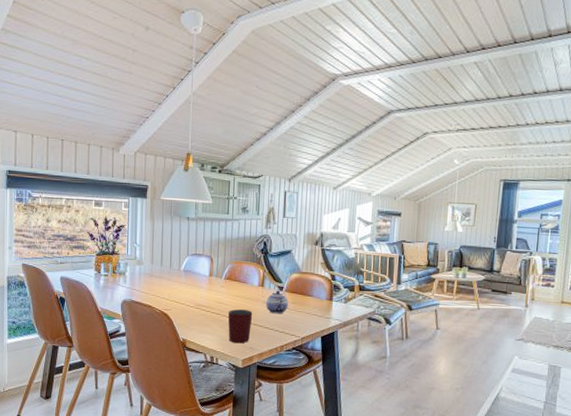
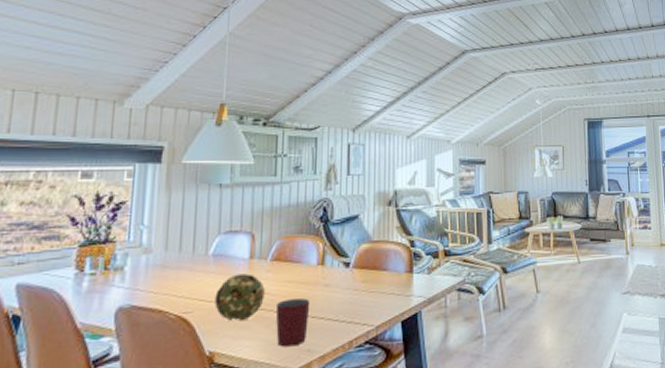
decorative ball: none [185,286,220,321] -> present [214,273,265,321]
teapot: present [266,290,288,314] -> none [328,267,357,300]

